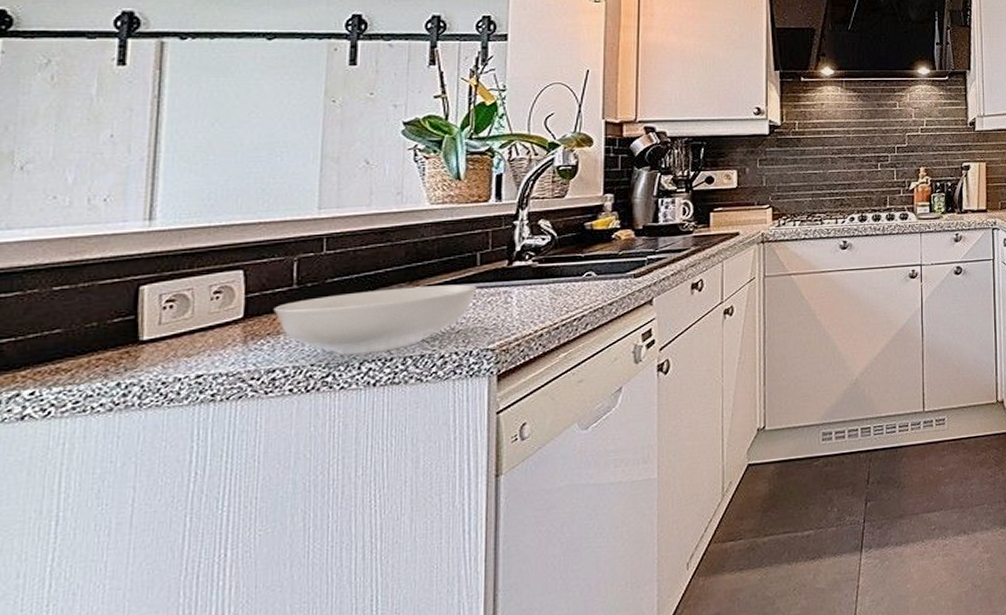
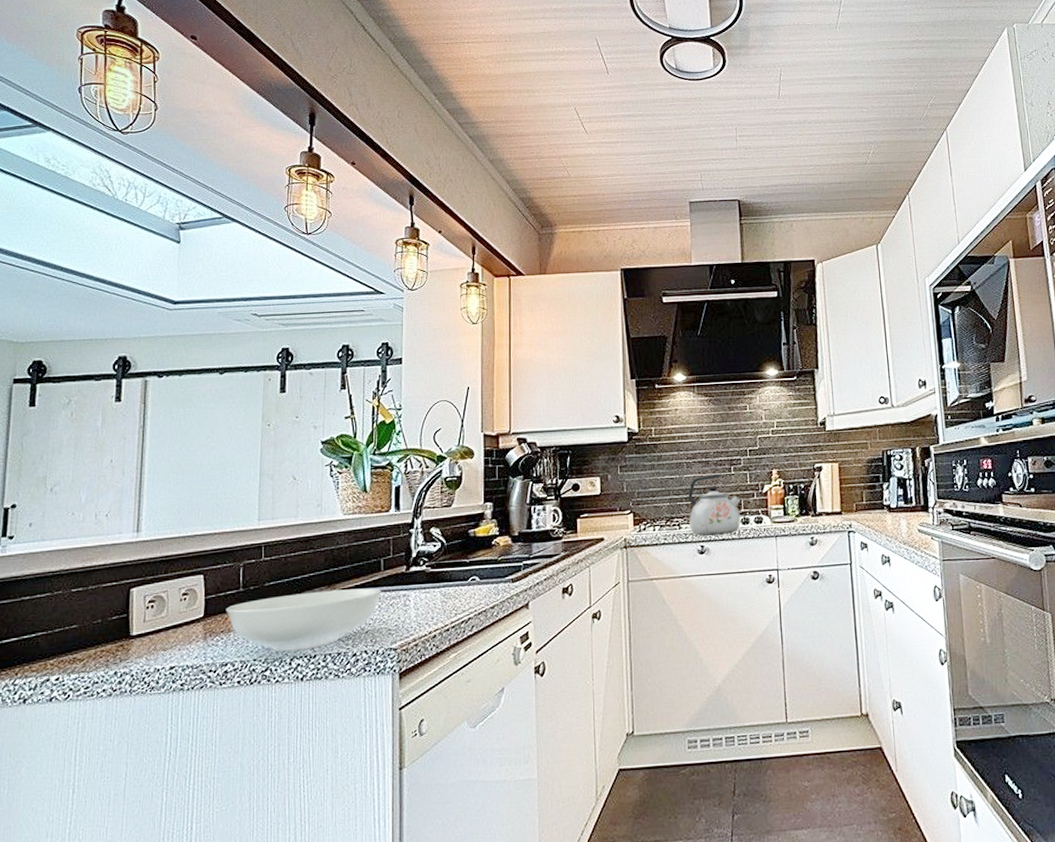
kettle: none [832,169,886,232] -> present [688,473,741,536]

